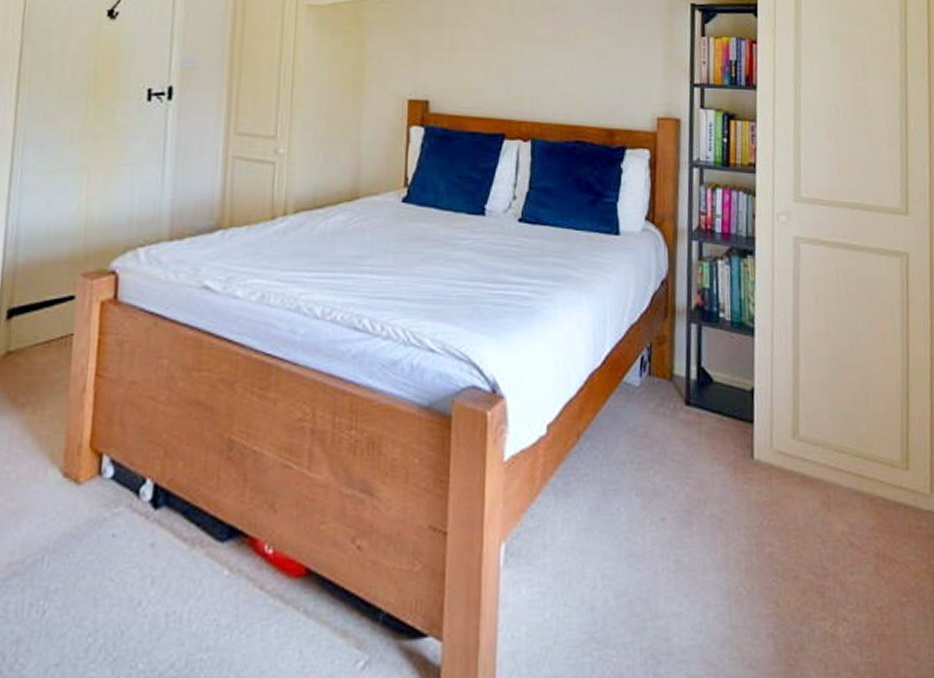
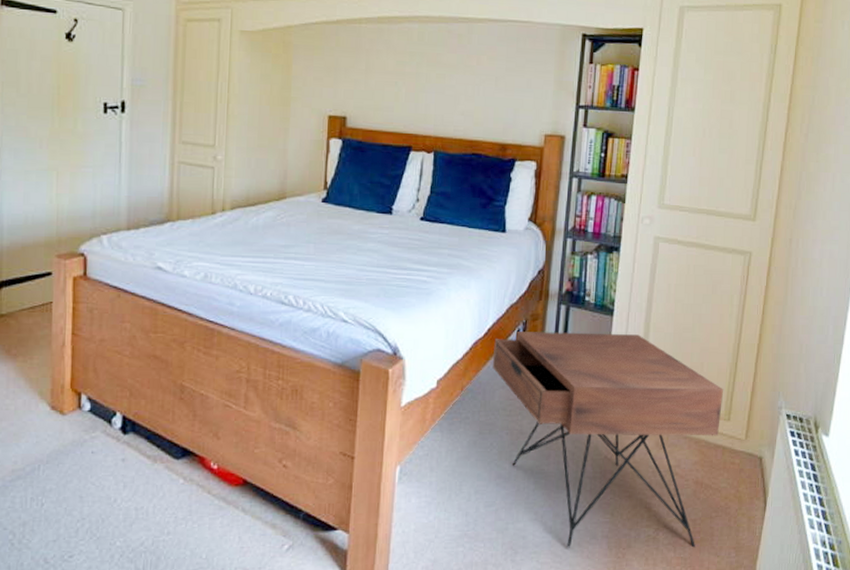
nightstand: none [613,358,897,654] -> present [492,332,723,548]

